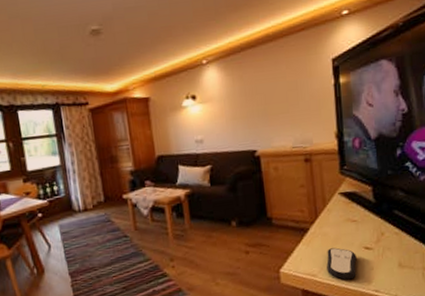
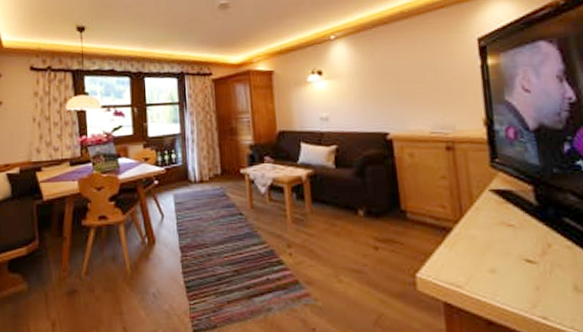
remote control: present [326,247,357,280] -> none [475,255,516,298]

